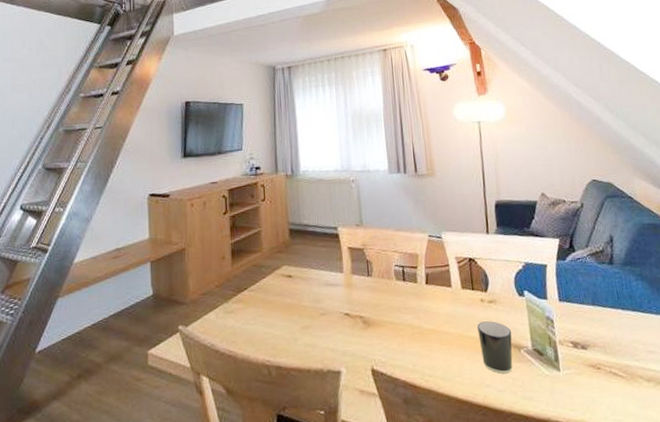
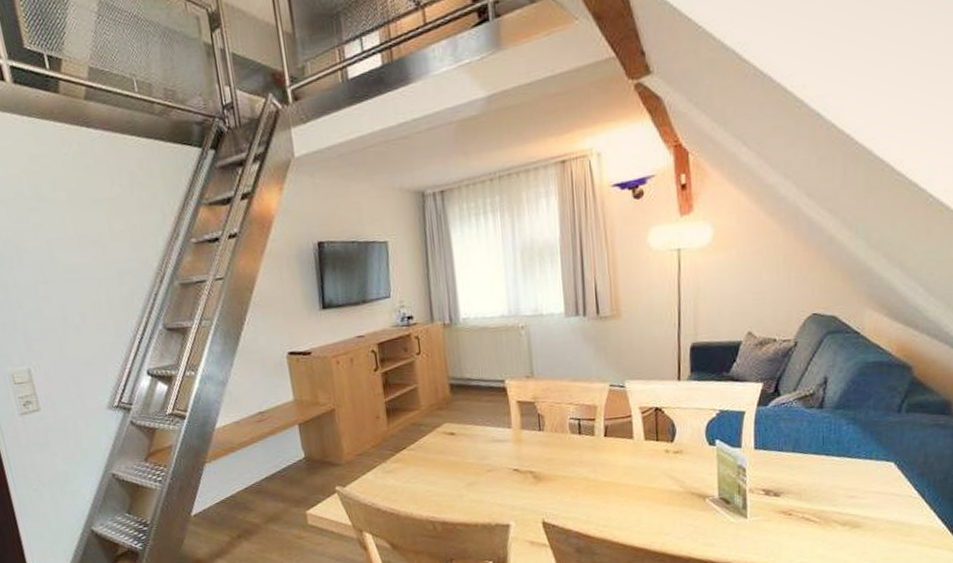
mug: present [477,321,513,374] -> none [660,472,698,522]

